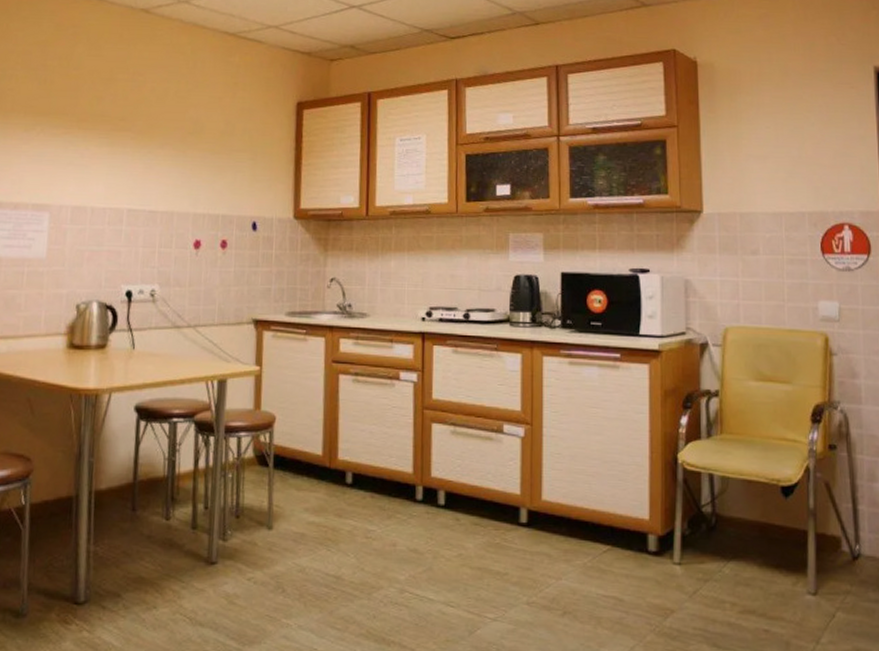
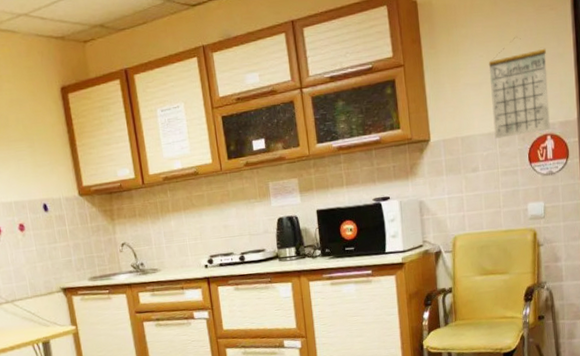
calendar: none [776,112,848,221] -> present [488,38,550,139]

